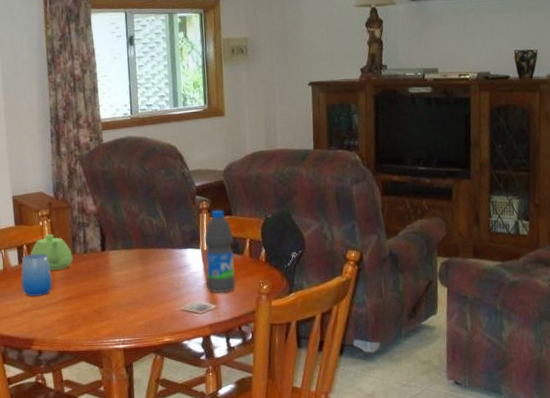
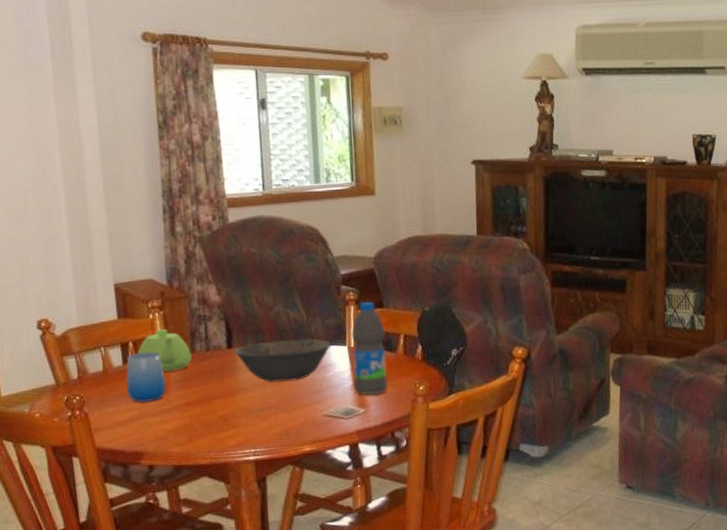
bowl: none [107,242,187,280] -> present [234,338,331,382]

